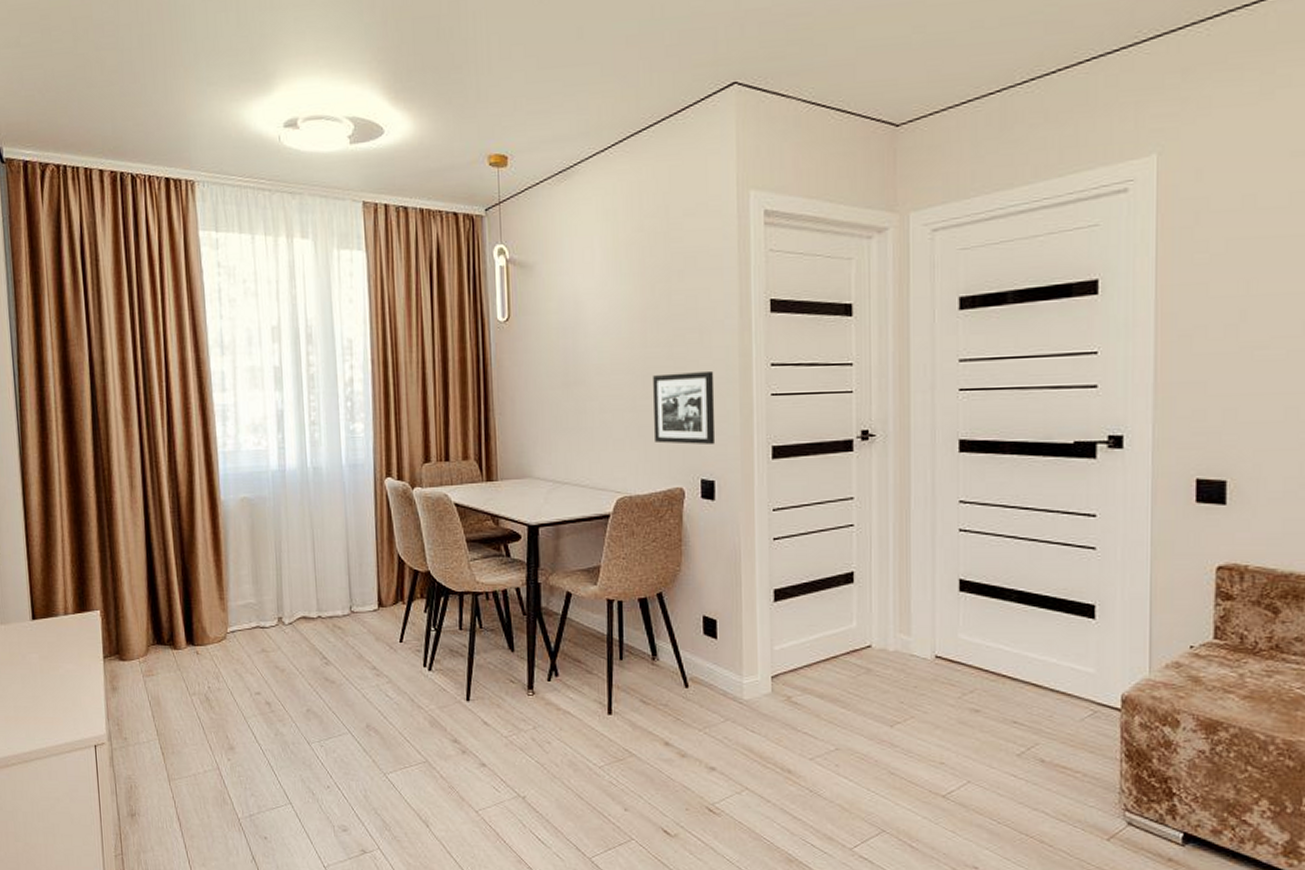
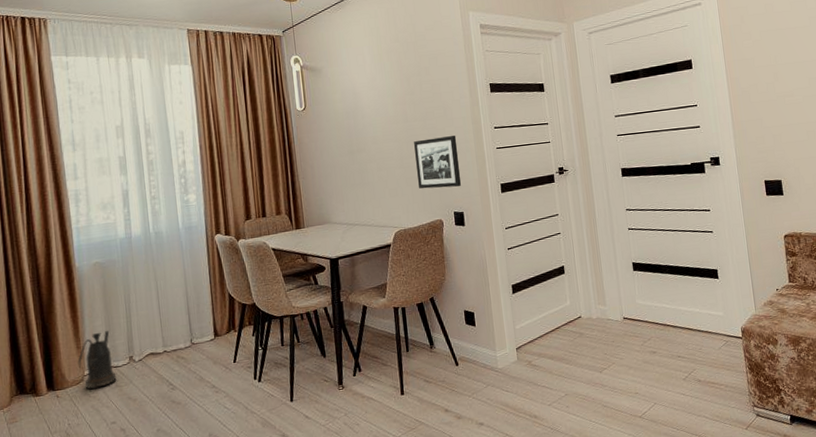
watering can: none [220,583,263,651] -> present [77,331,117,390]

